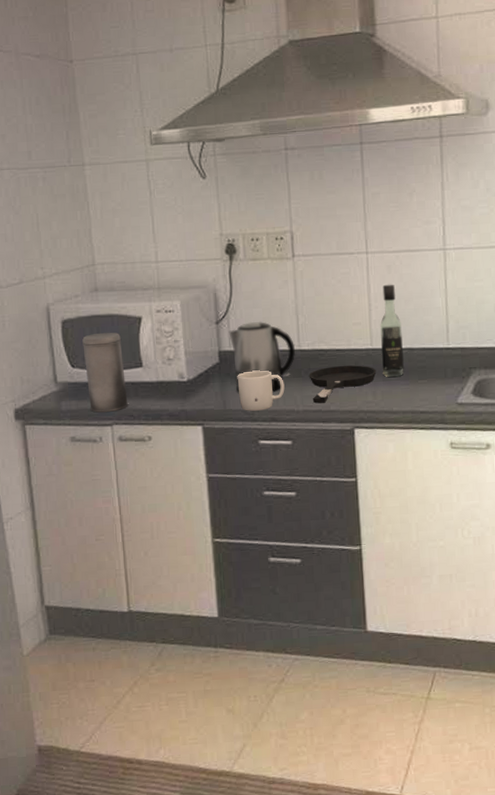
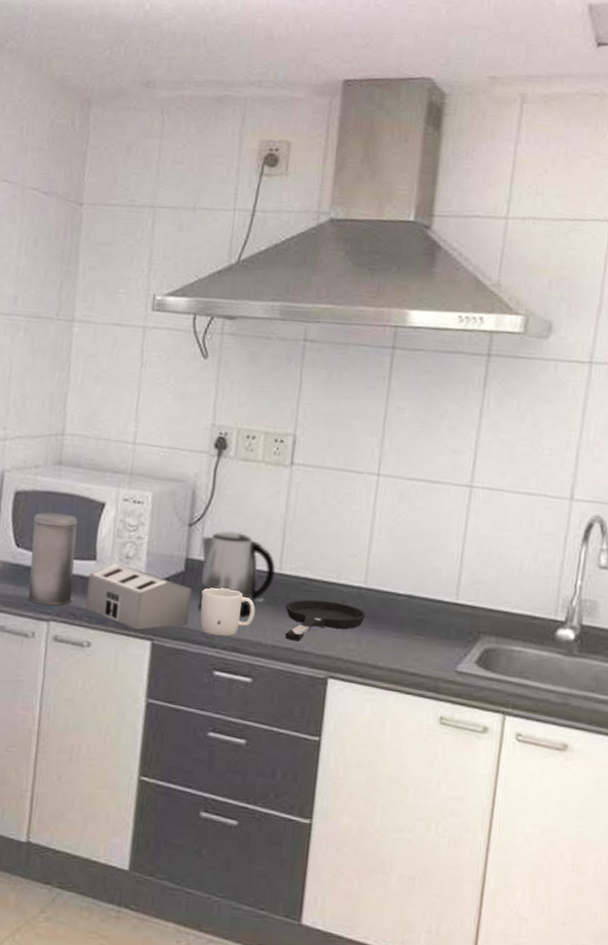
toaster: none [139,366,231,418] -> present [85,563,192,630]
bottle: present [380,284,404,378] -> none [373,515,405,627]

